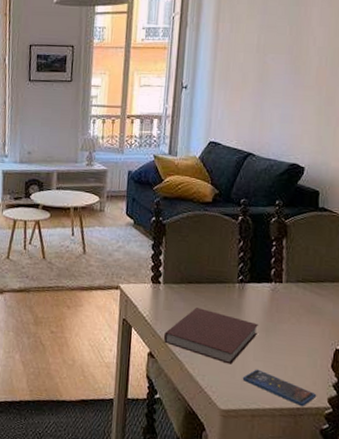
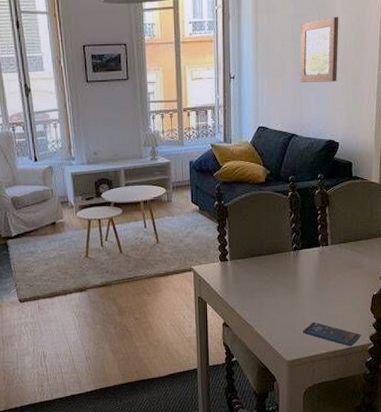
notebook: present [164,308,258,364] -> none [235,277,311,322]
wall art: none [262,30,315,100] -> present [300,17,339,83]

